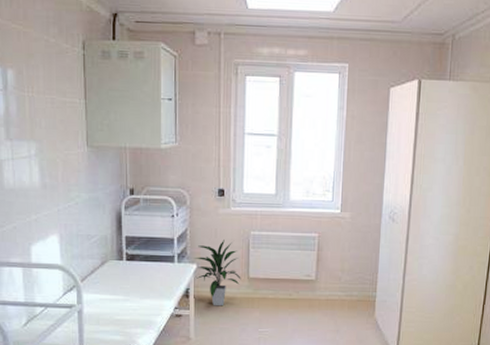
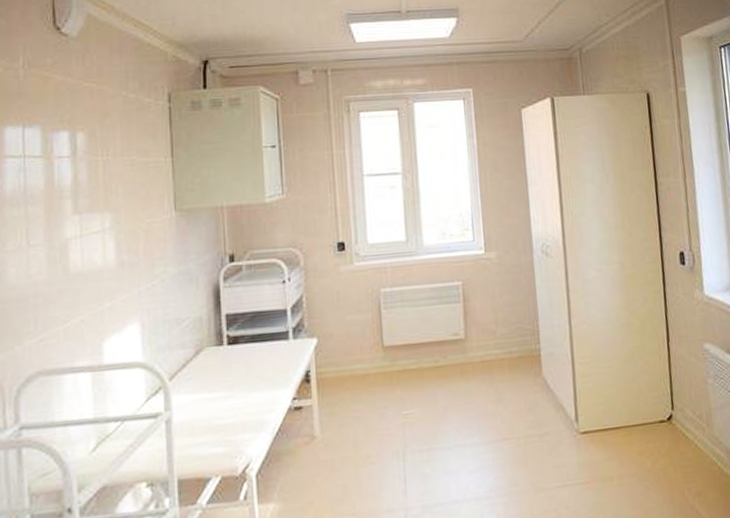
indoor plant: present [194,240,241,306] -> none [313,303,374,390]

